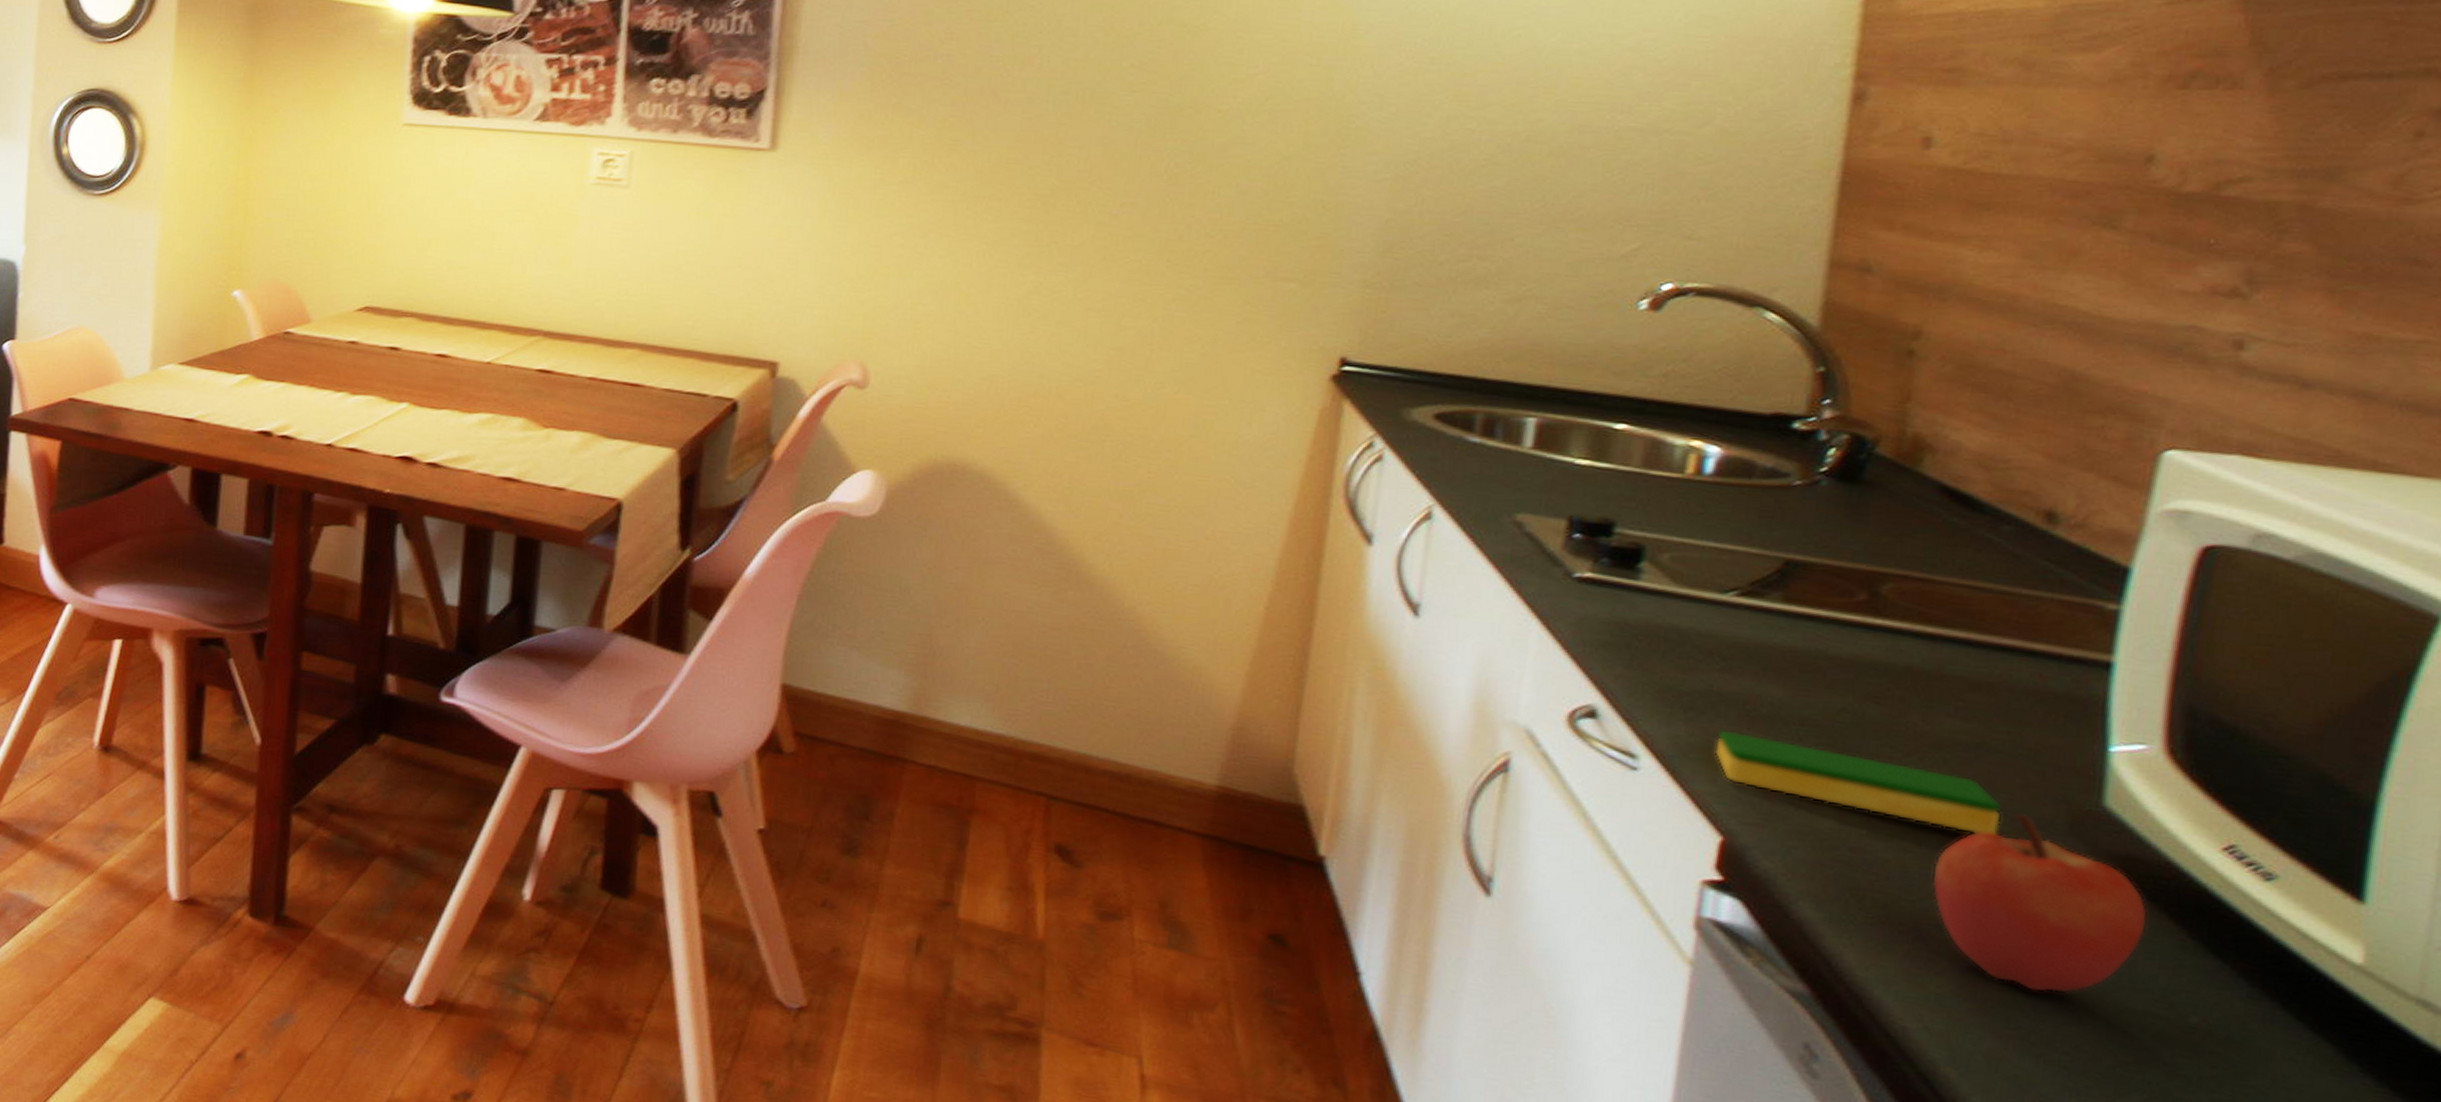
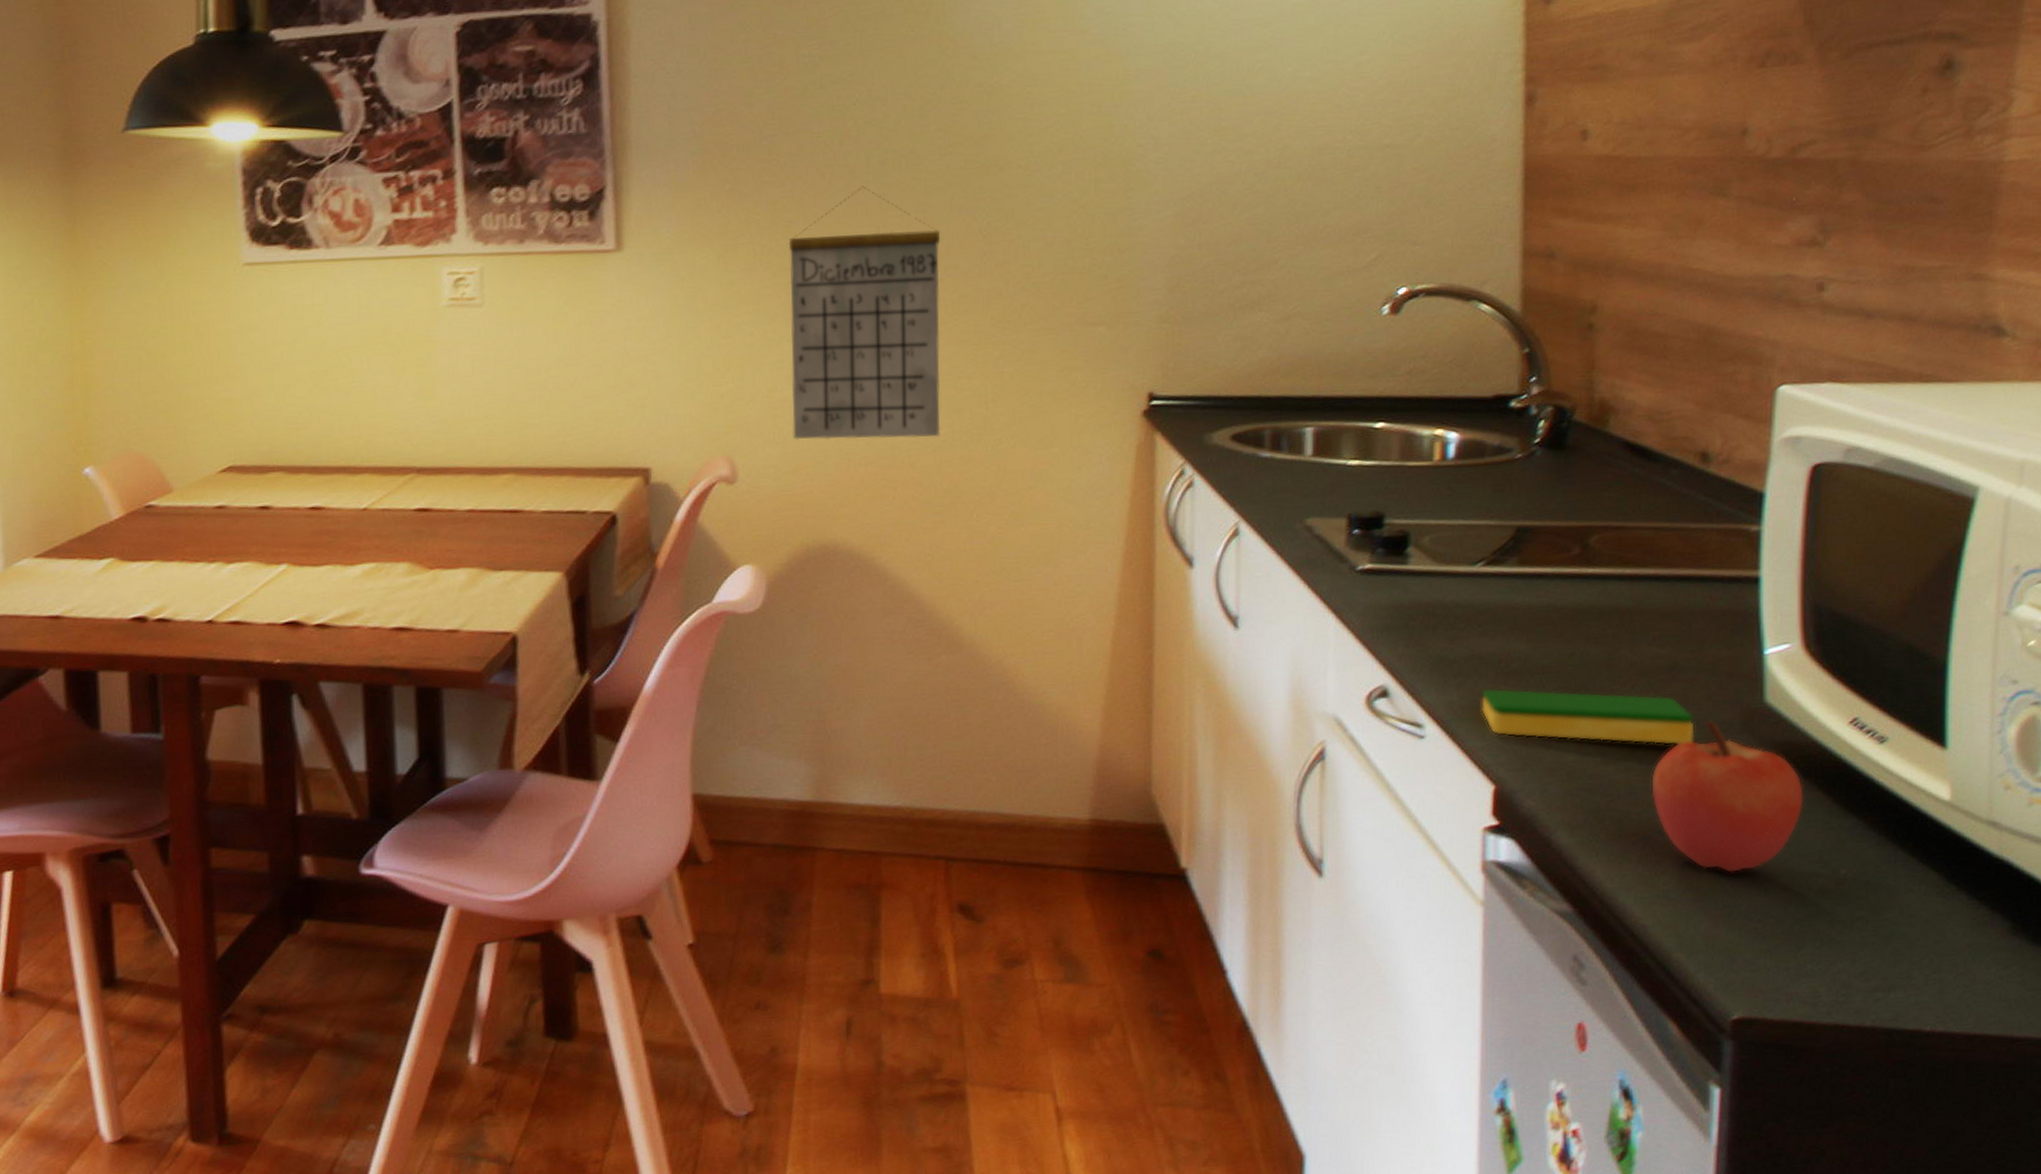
calendar: none [933,114,1120,372] -> present [788,186,941,440]

